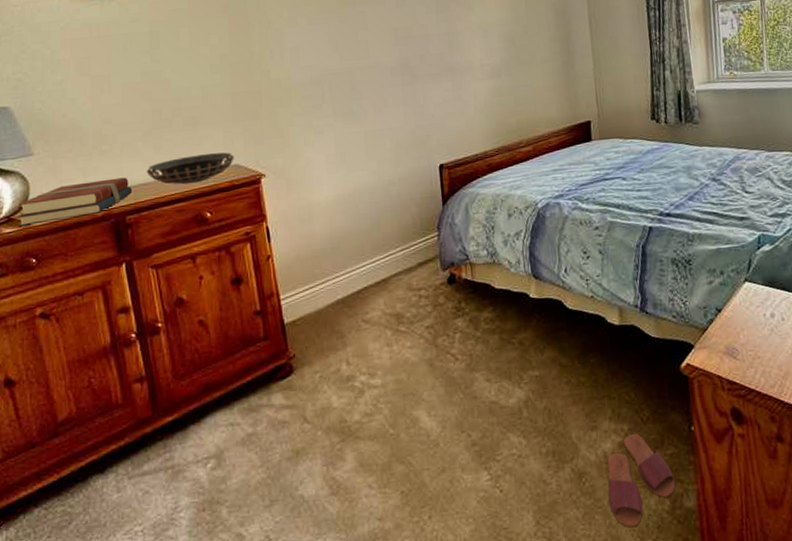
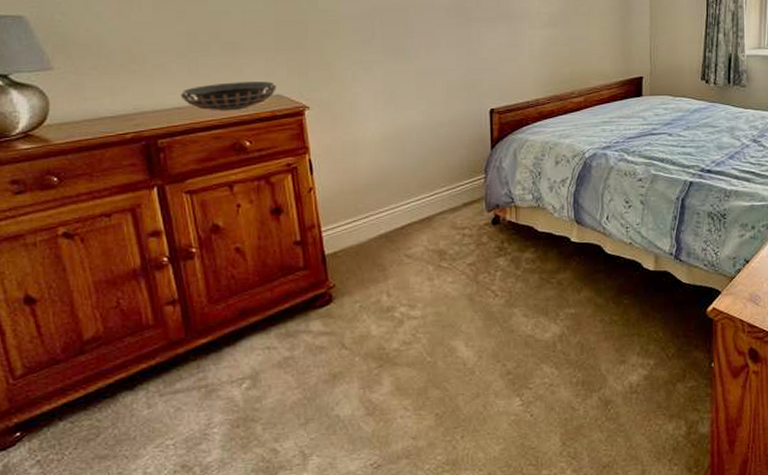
books: present [16,177,133,227] -> none [34,100,165,144]
slippers: present [607,433,676,528] -> none [630,367,693,450]

